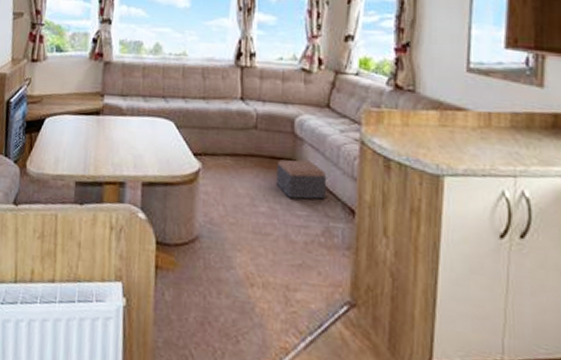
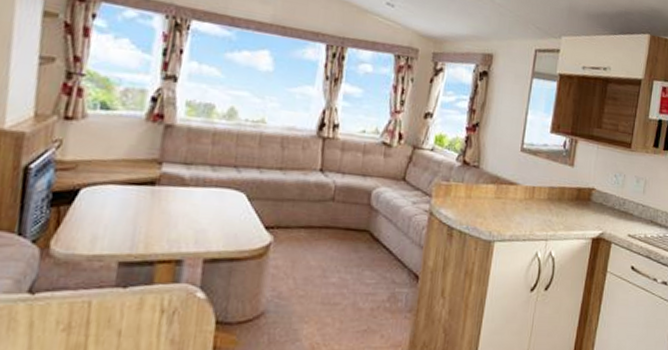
footstool: present [275,159,327,200] -> none [348,230,397,268]

